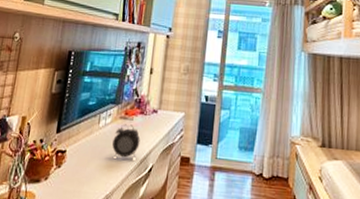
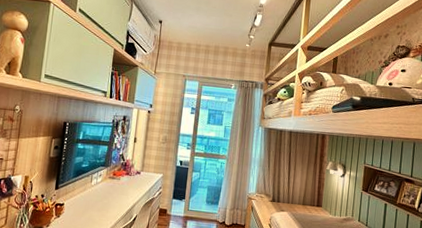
alarm clock: present [112,124,141,158] -> none [103,183,126,210]

